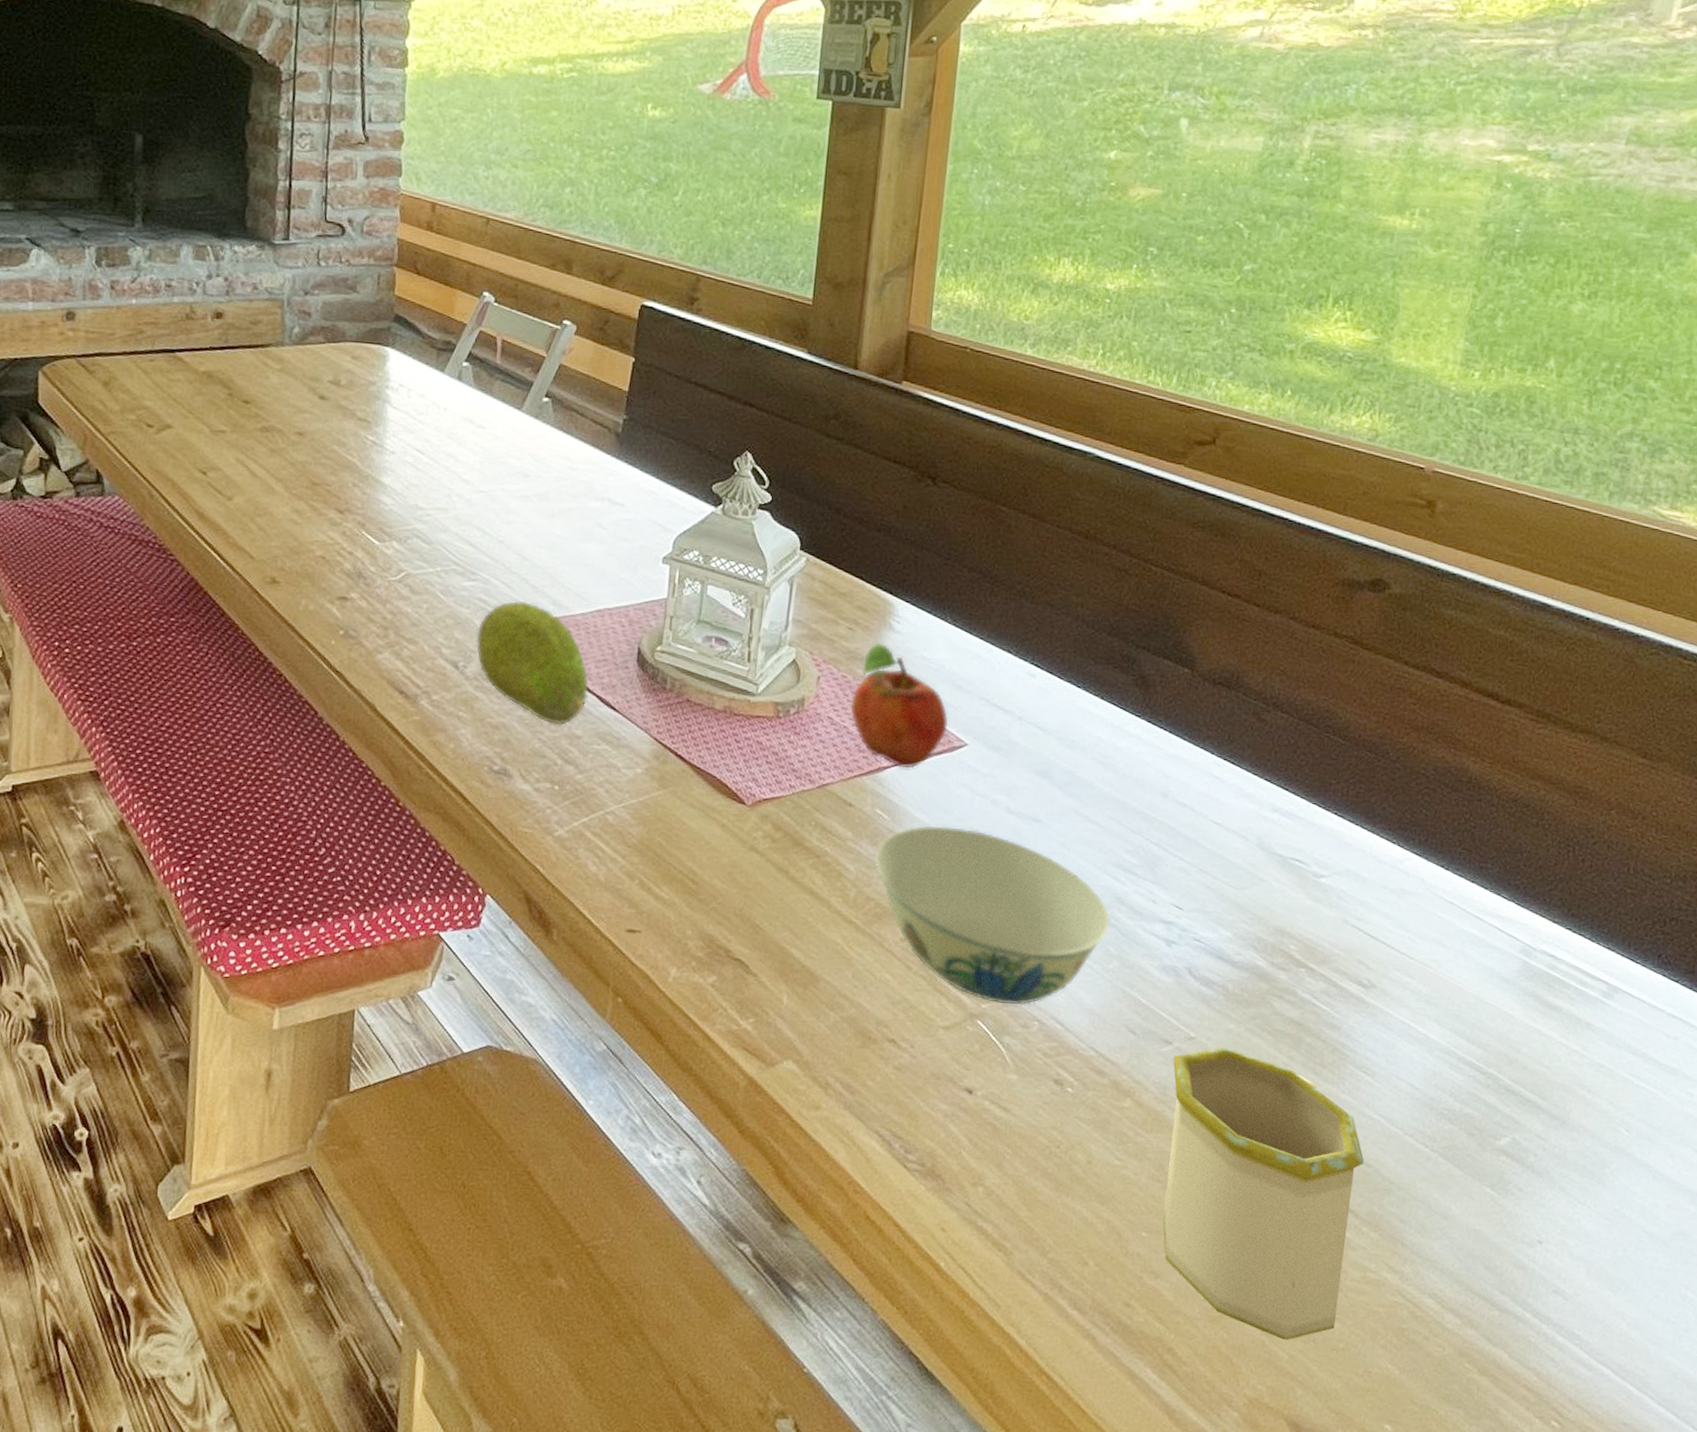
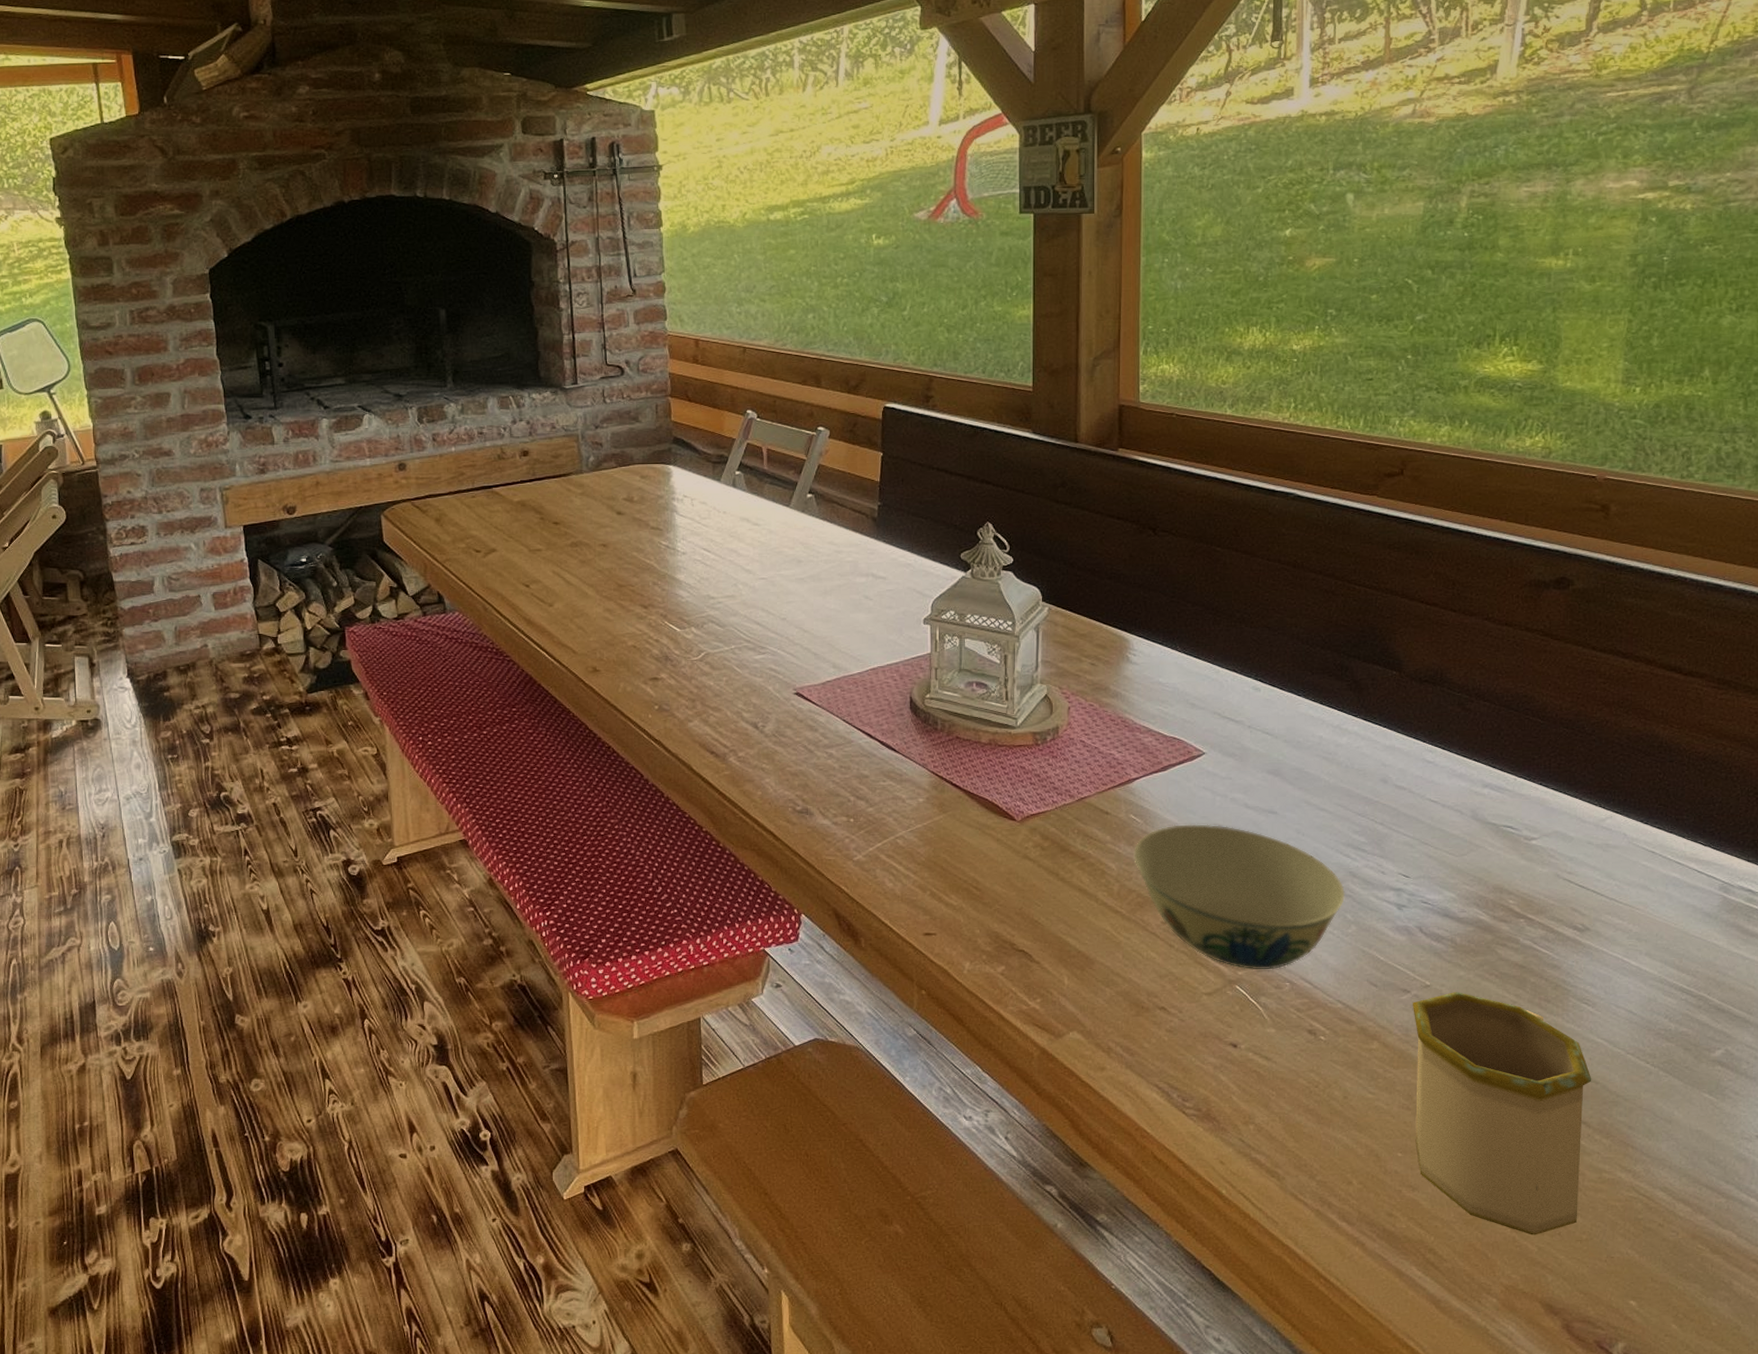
fruit: present [476,600,589,725] -> none [770,666,872,768]
fruit: present [850,642,949,769] -> none [1099,674,1187,778]

